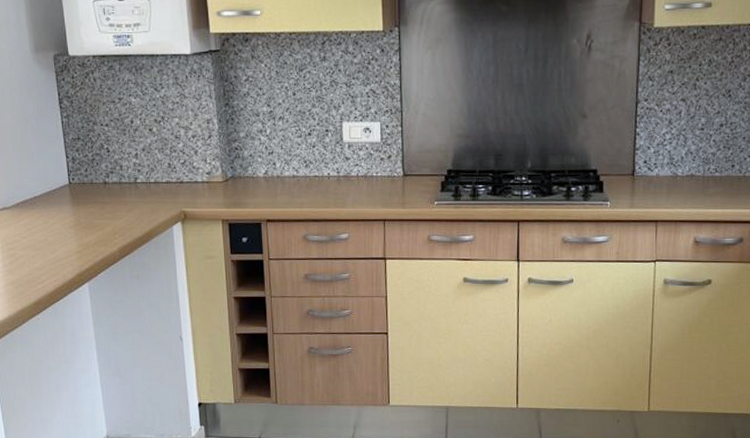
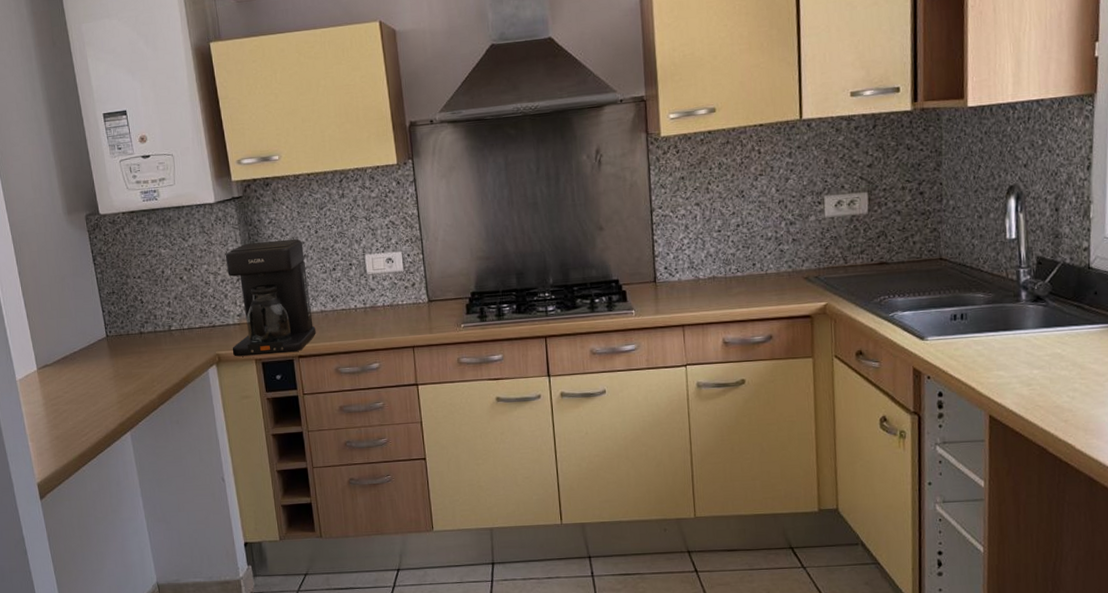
coffee maker: none [198,99,286,216] -> present [225,238,316,357]

